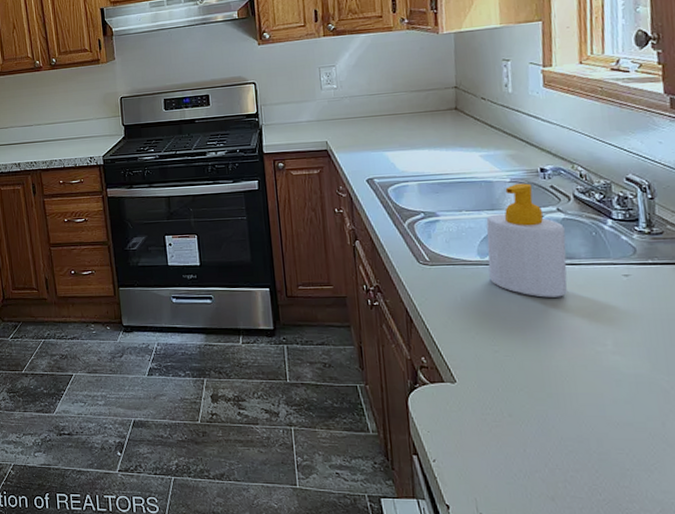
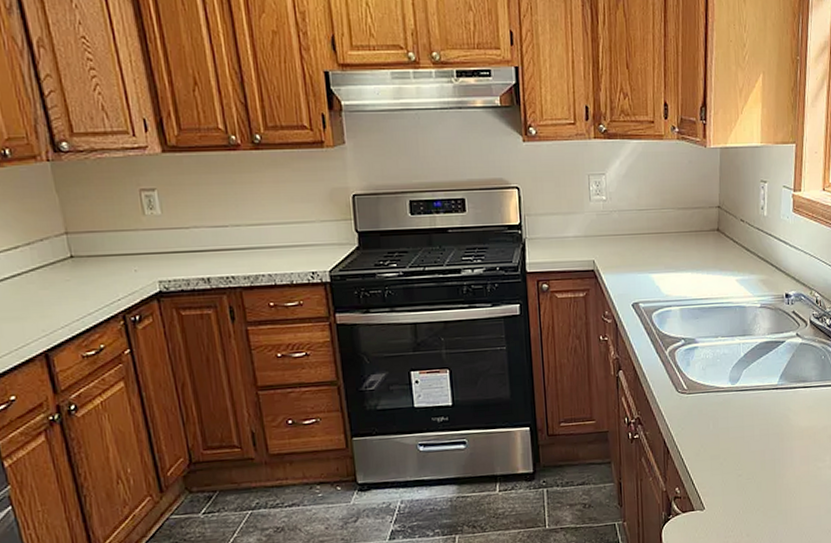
soap bottle: present [486,183,568,298] -> none [737,308,801,420]

